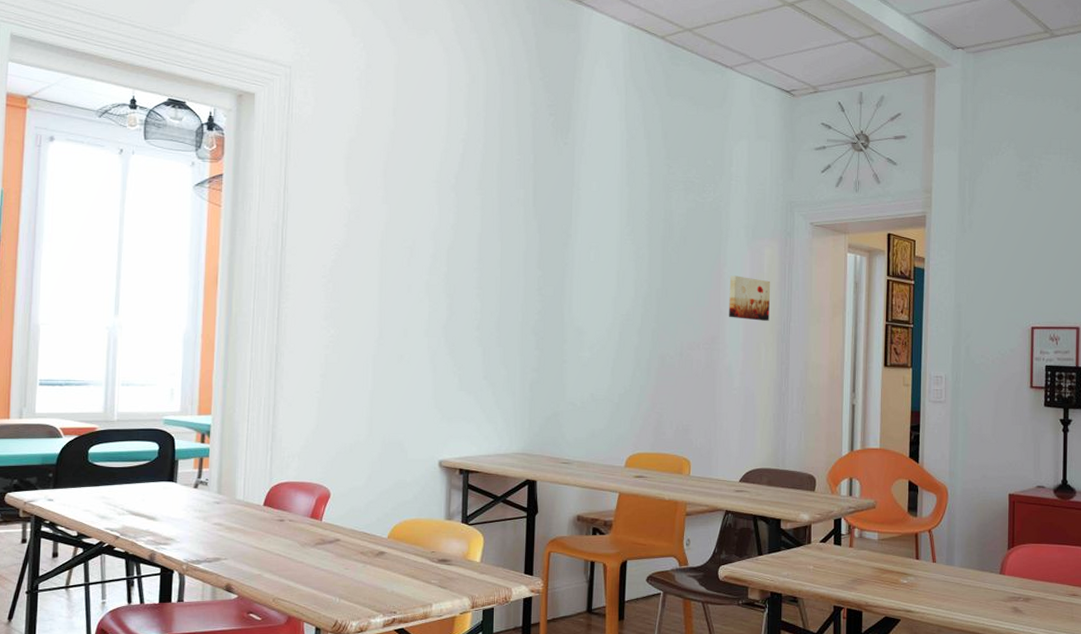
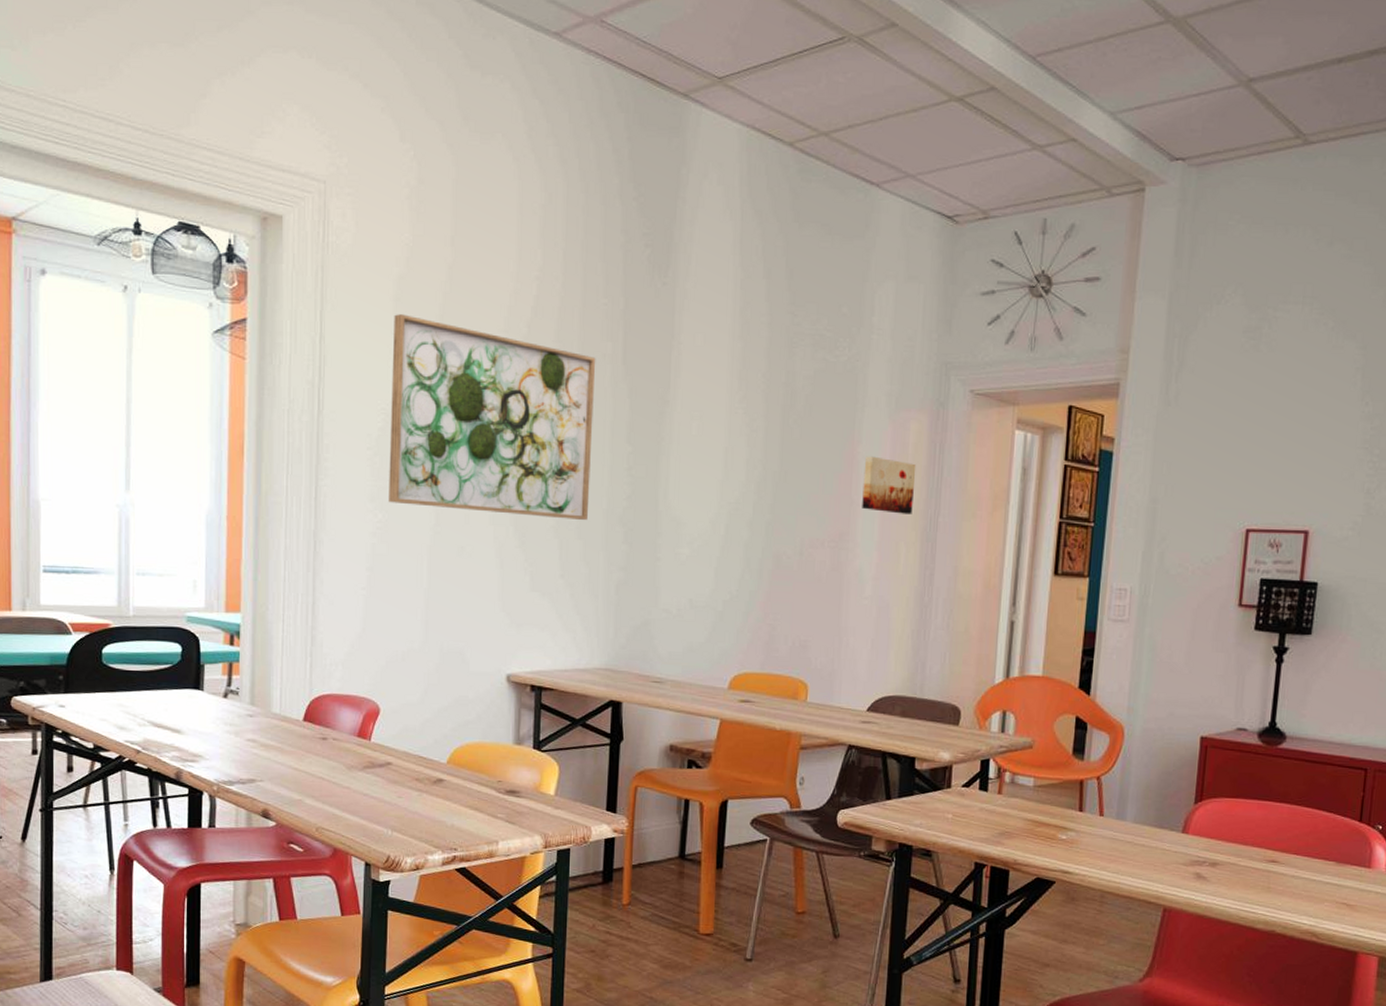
wall art: none [340,169,512,331] -> present [389,314,596,520]

